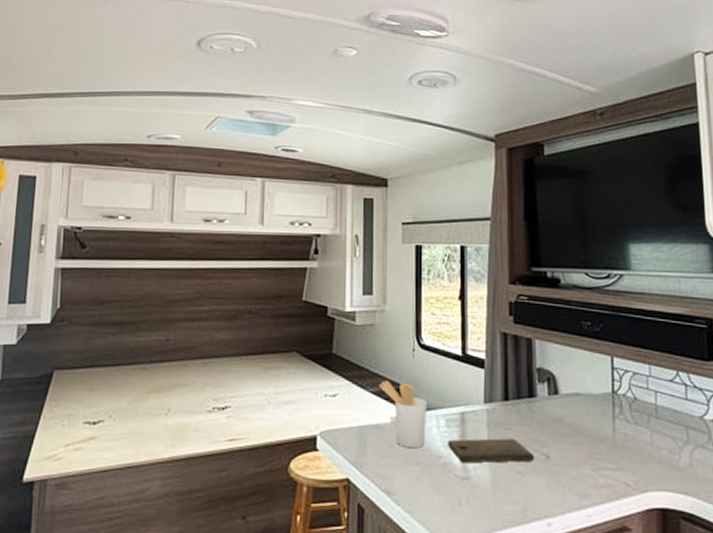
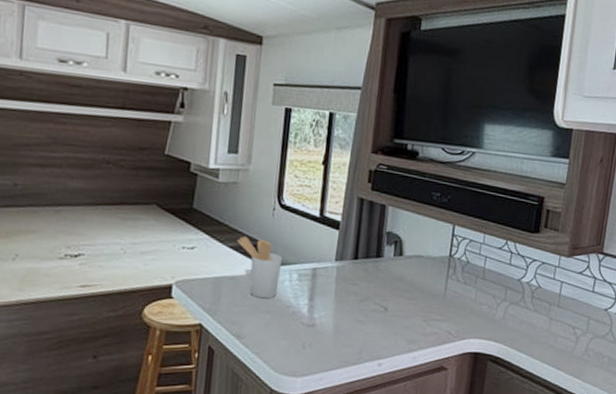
cutting board: present [448,438,534,463] -> none [298,291,375,313]

